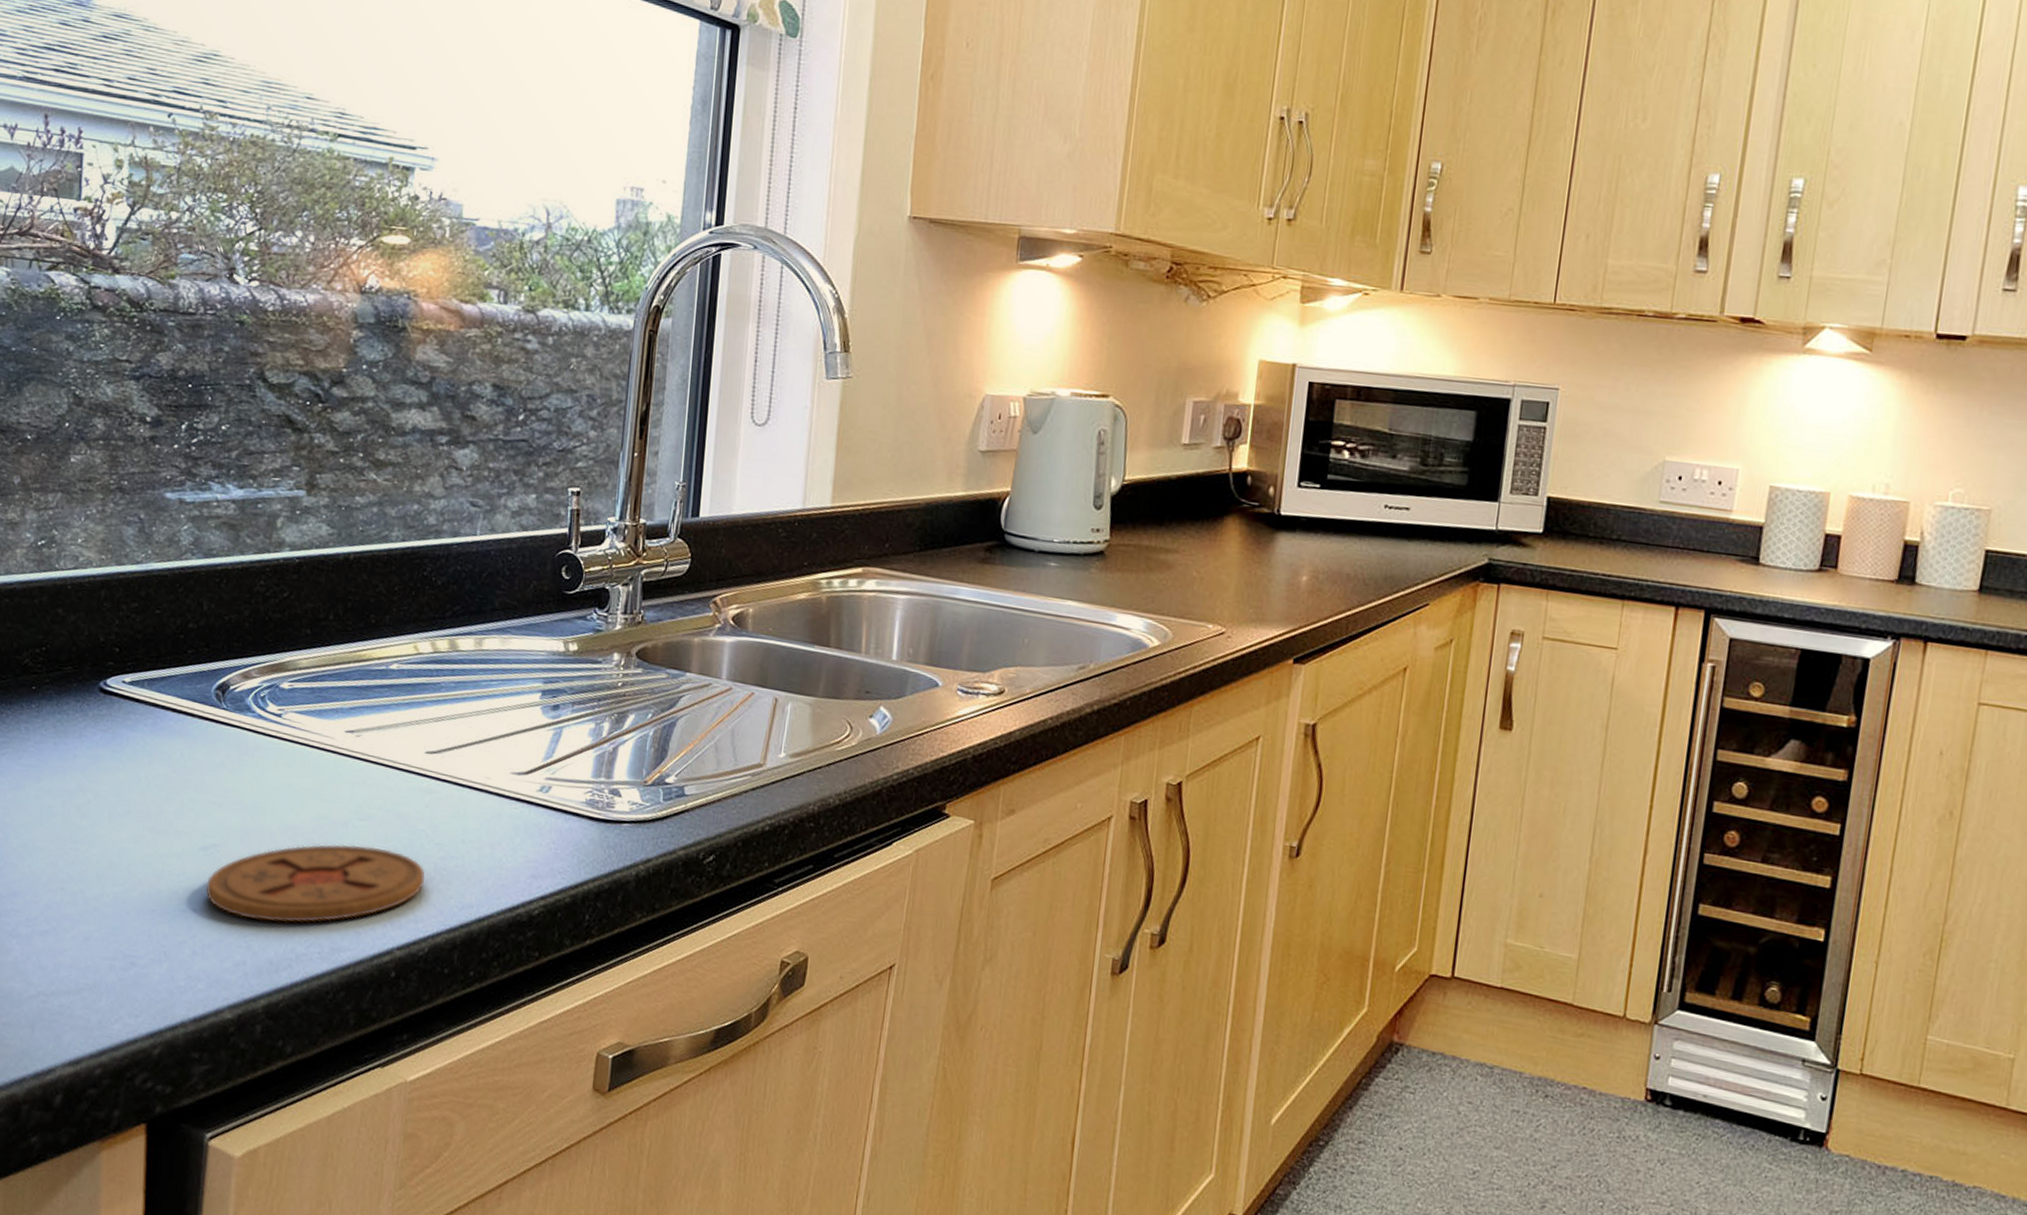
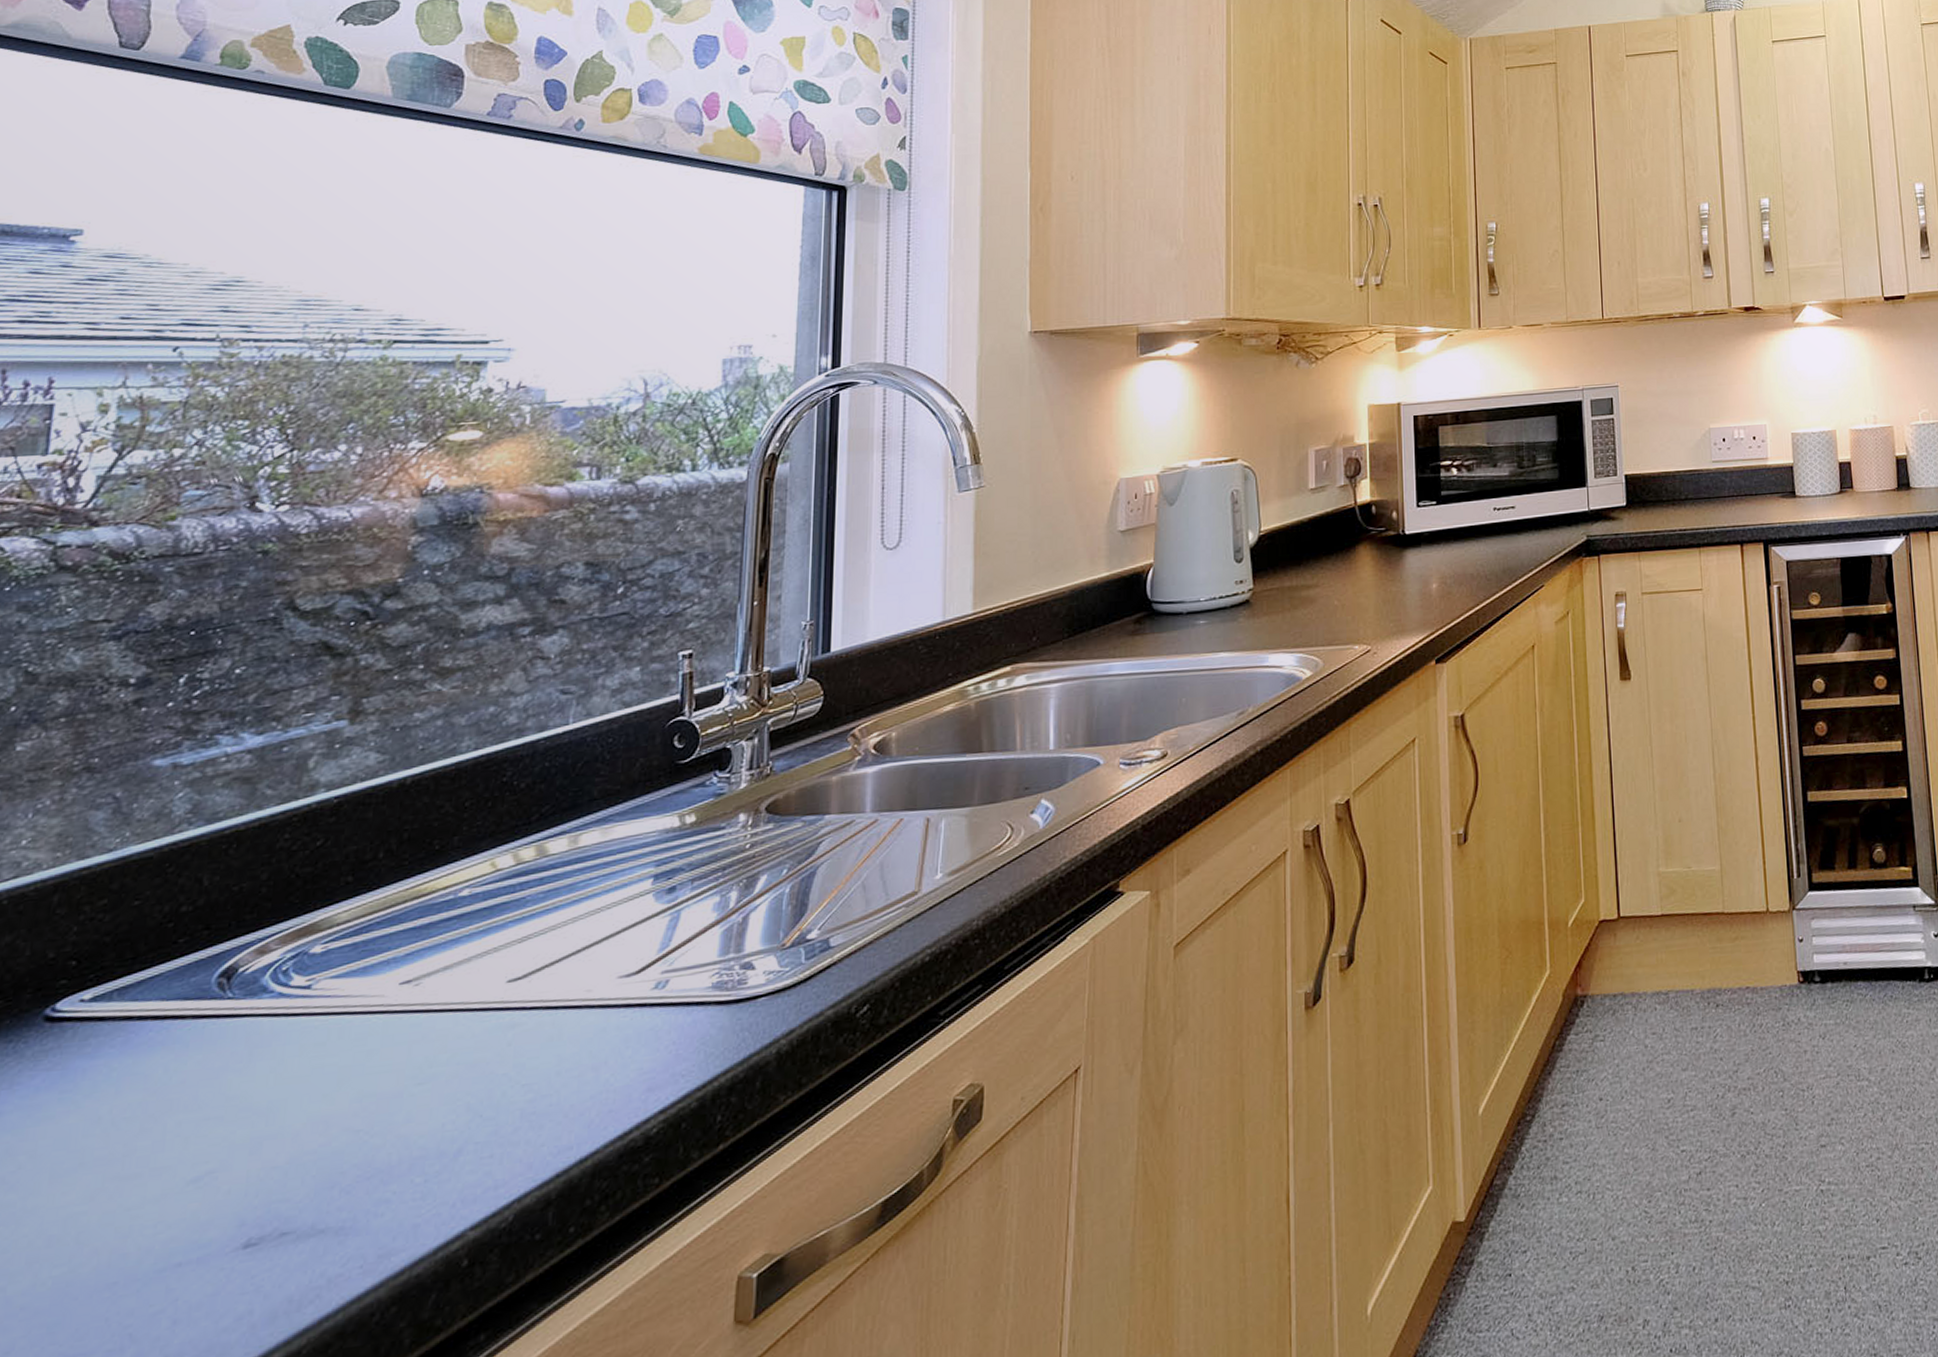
coaster: present [205,844,425,923] -> none [195,1109,507,1255]

